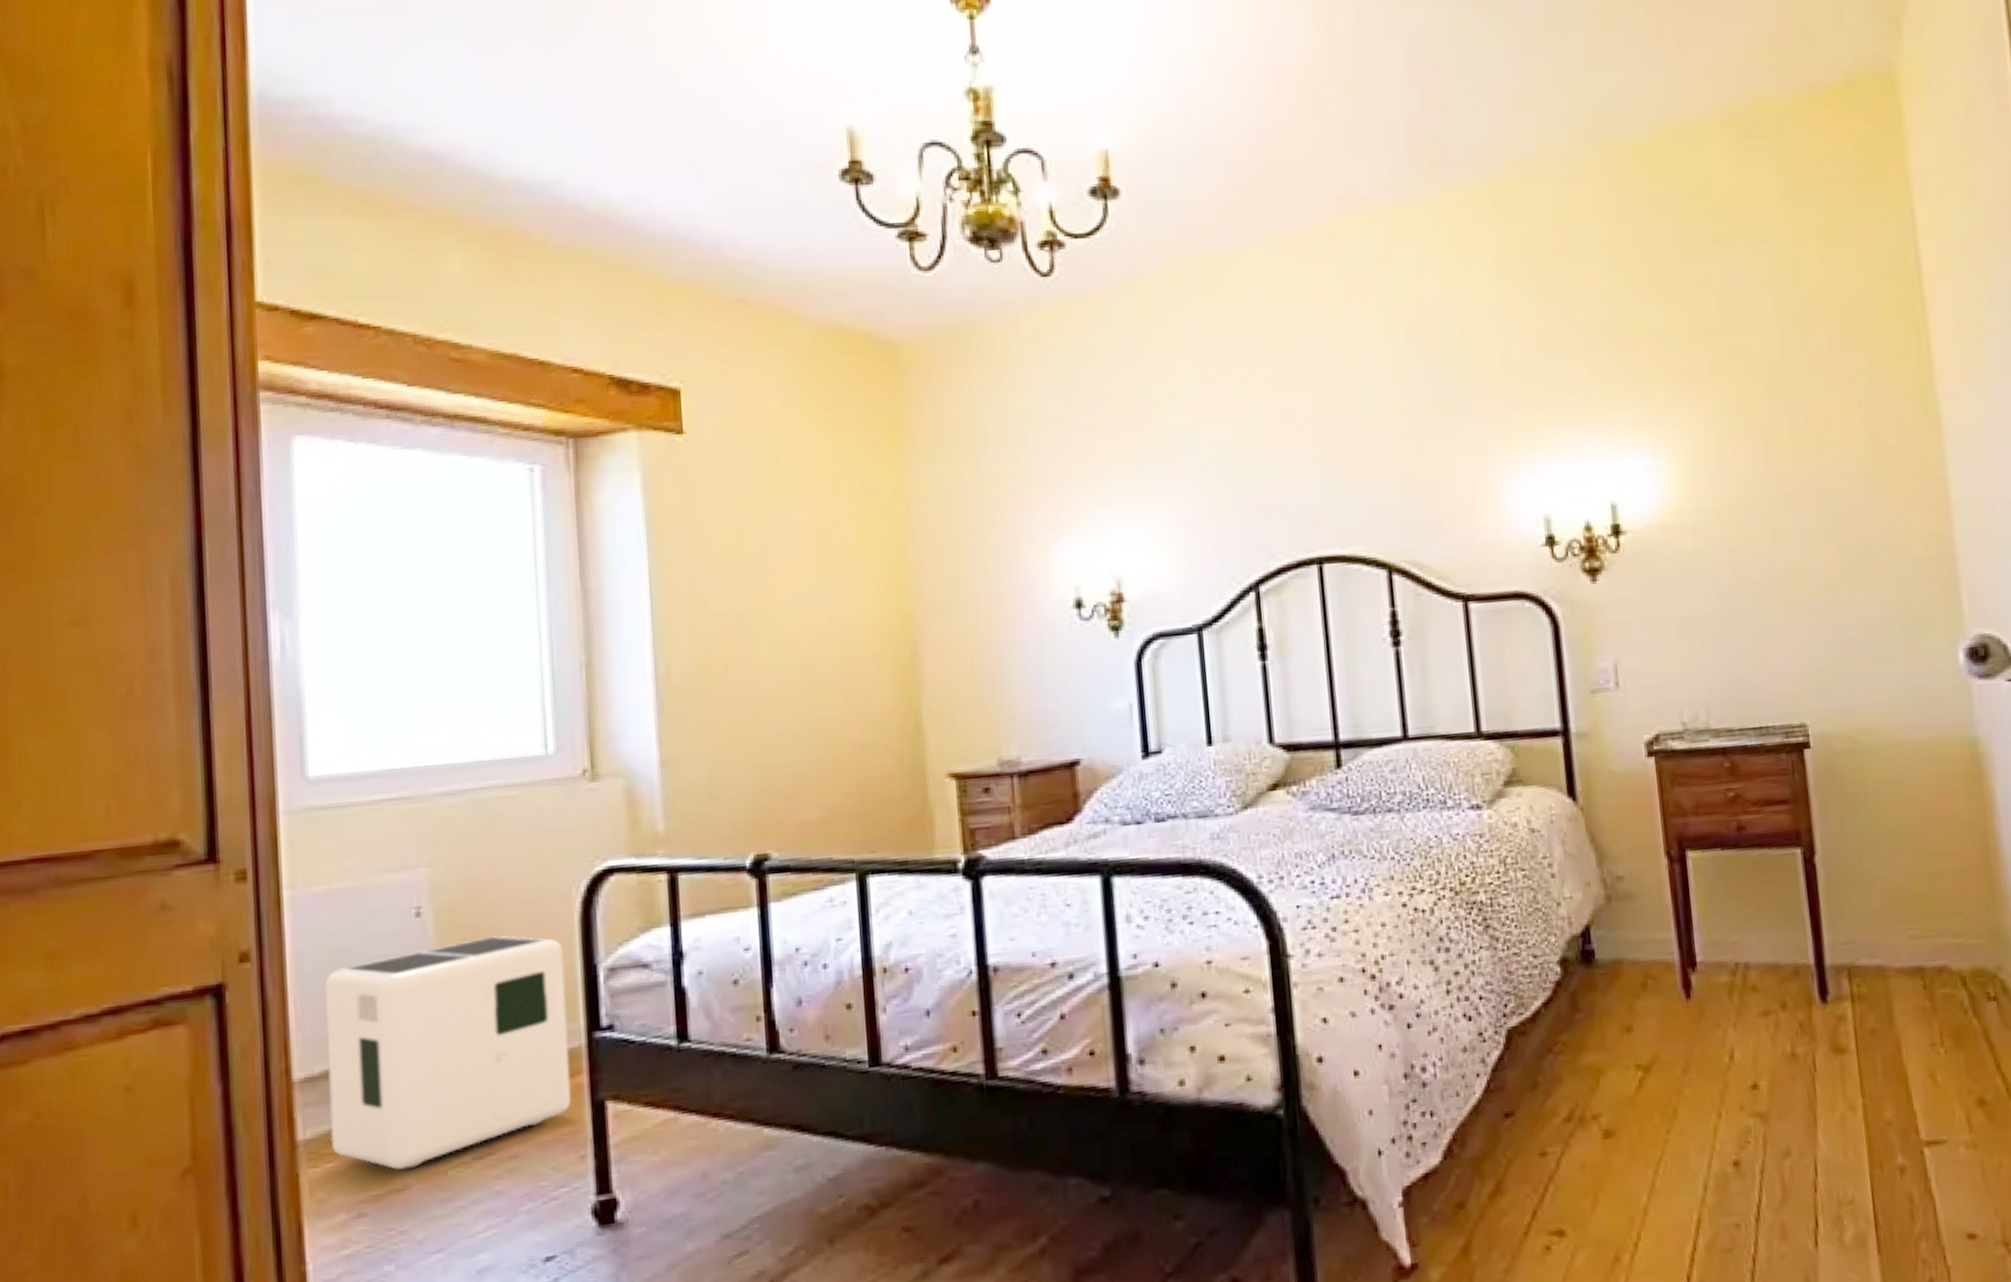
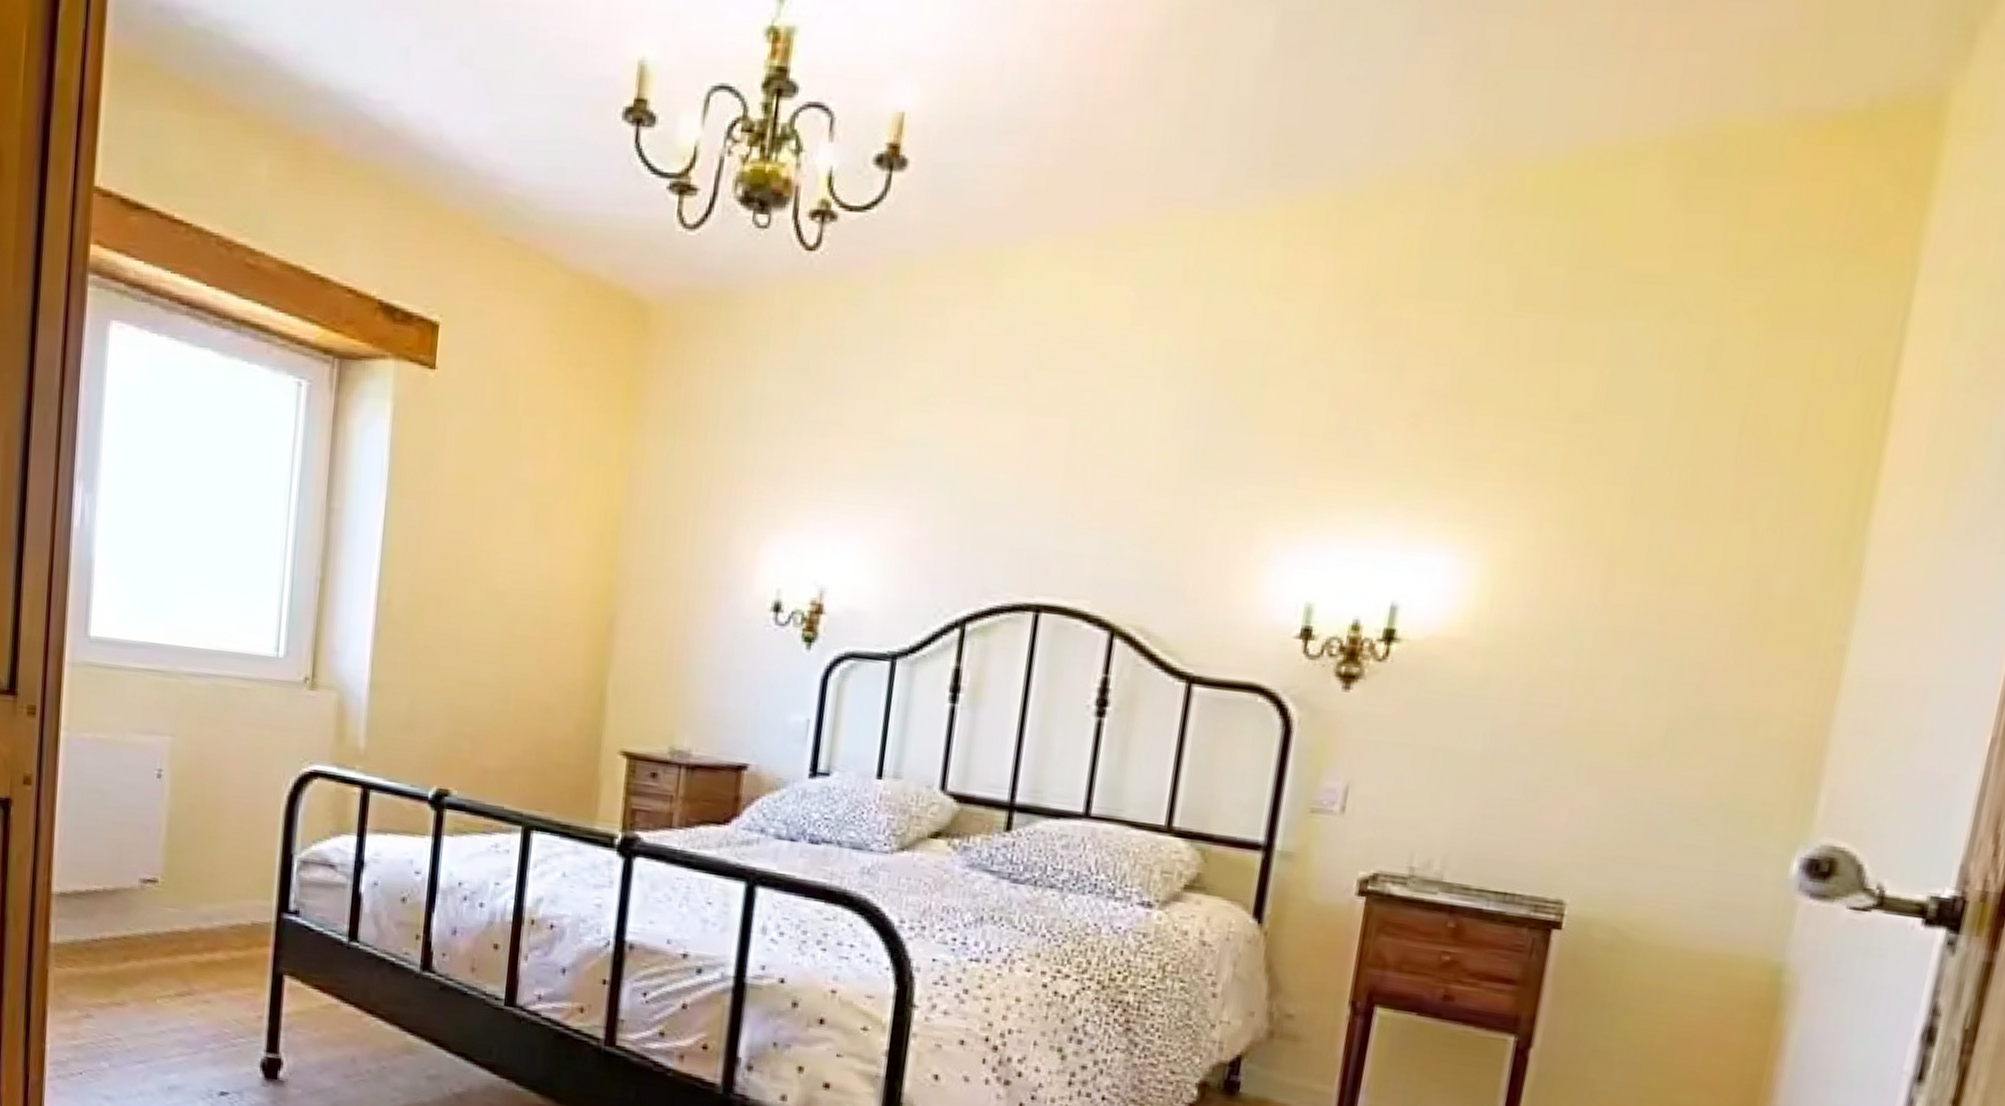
air purifier: present [324,935,572,1170] -> none [73,807,268,989]

